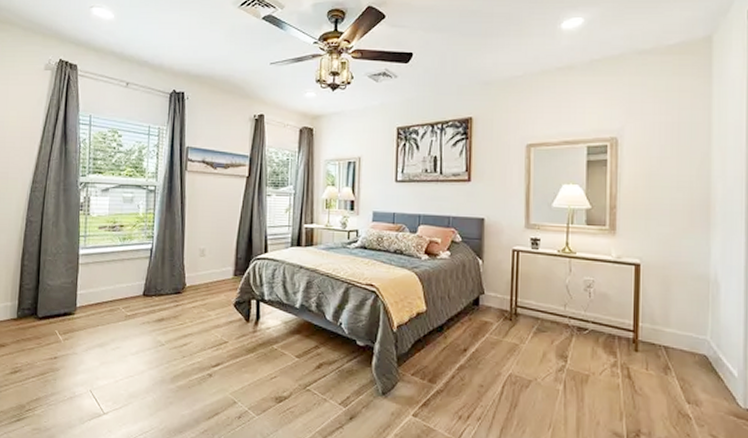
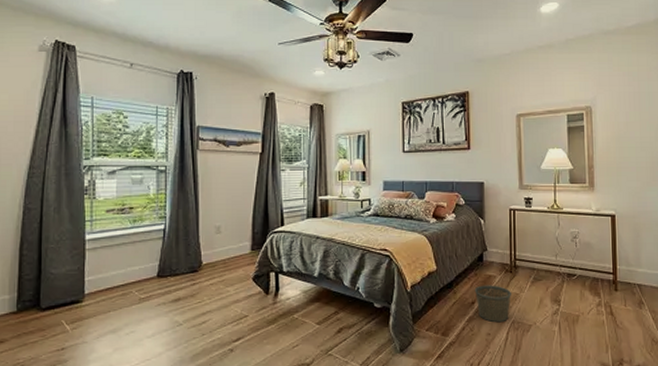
basket: none [467,331,511,375] -> present [474,285,512,323]

